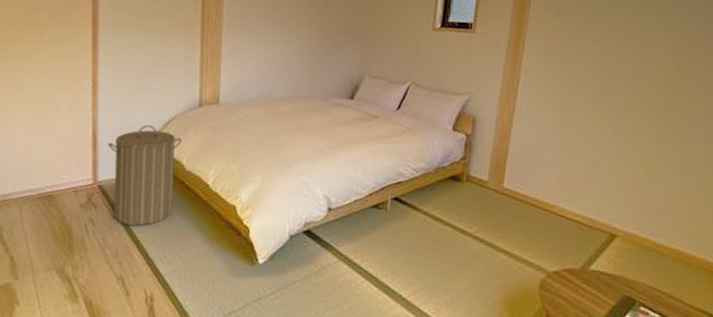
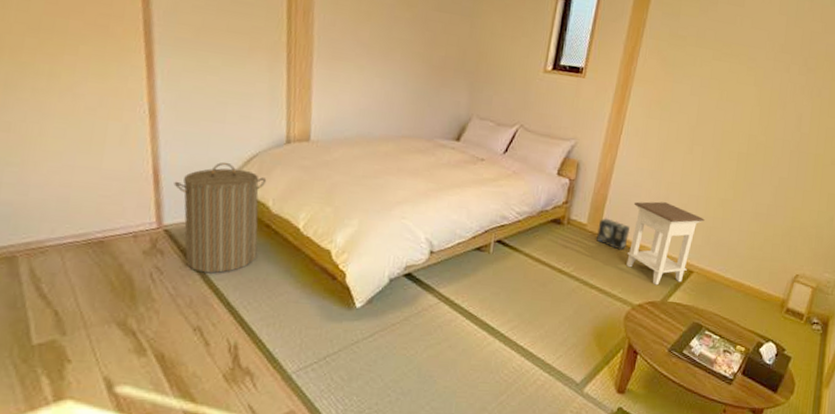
box: none [499,174,537,210] -> present [596,218,630,250]
nightstand: none [535,156,624,250] -> present [626,201,705,285]

